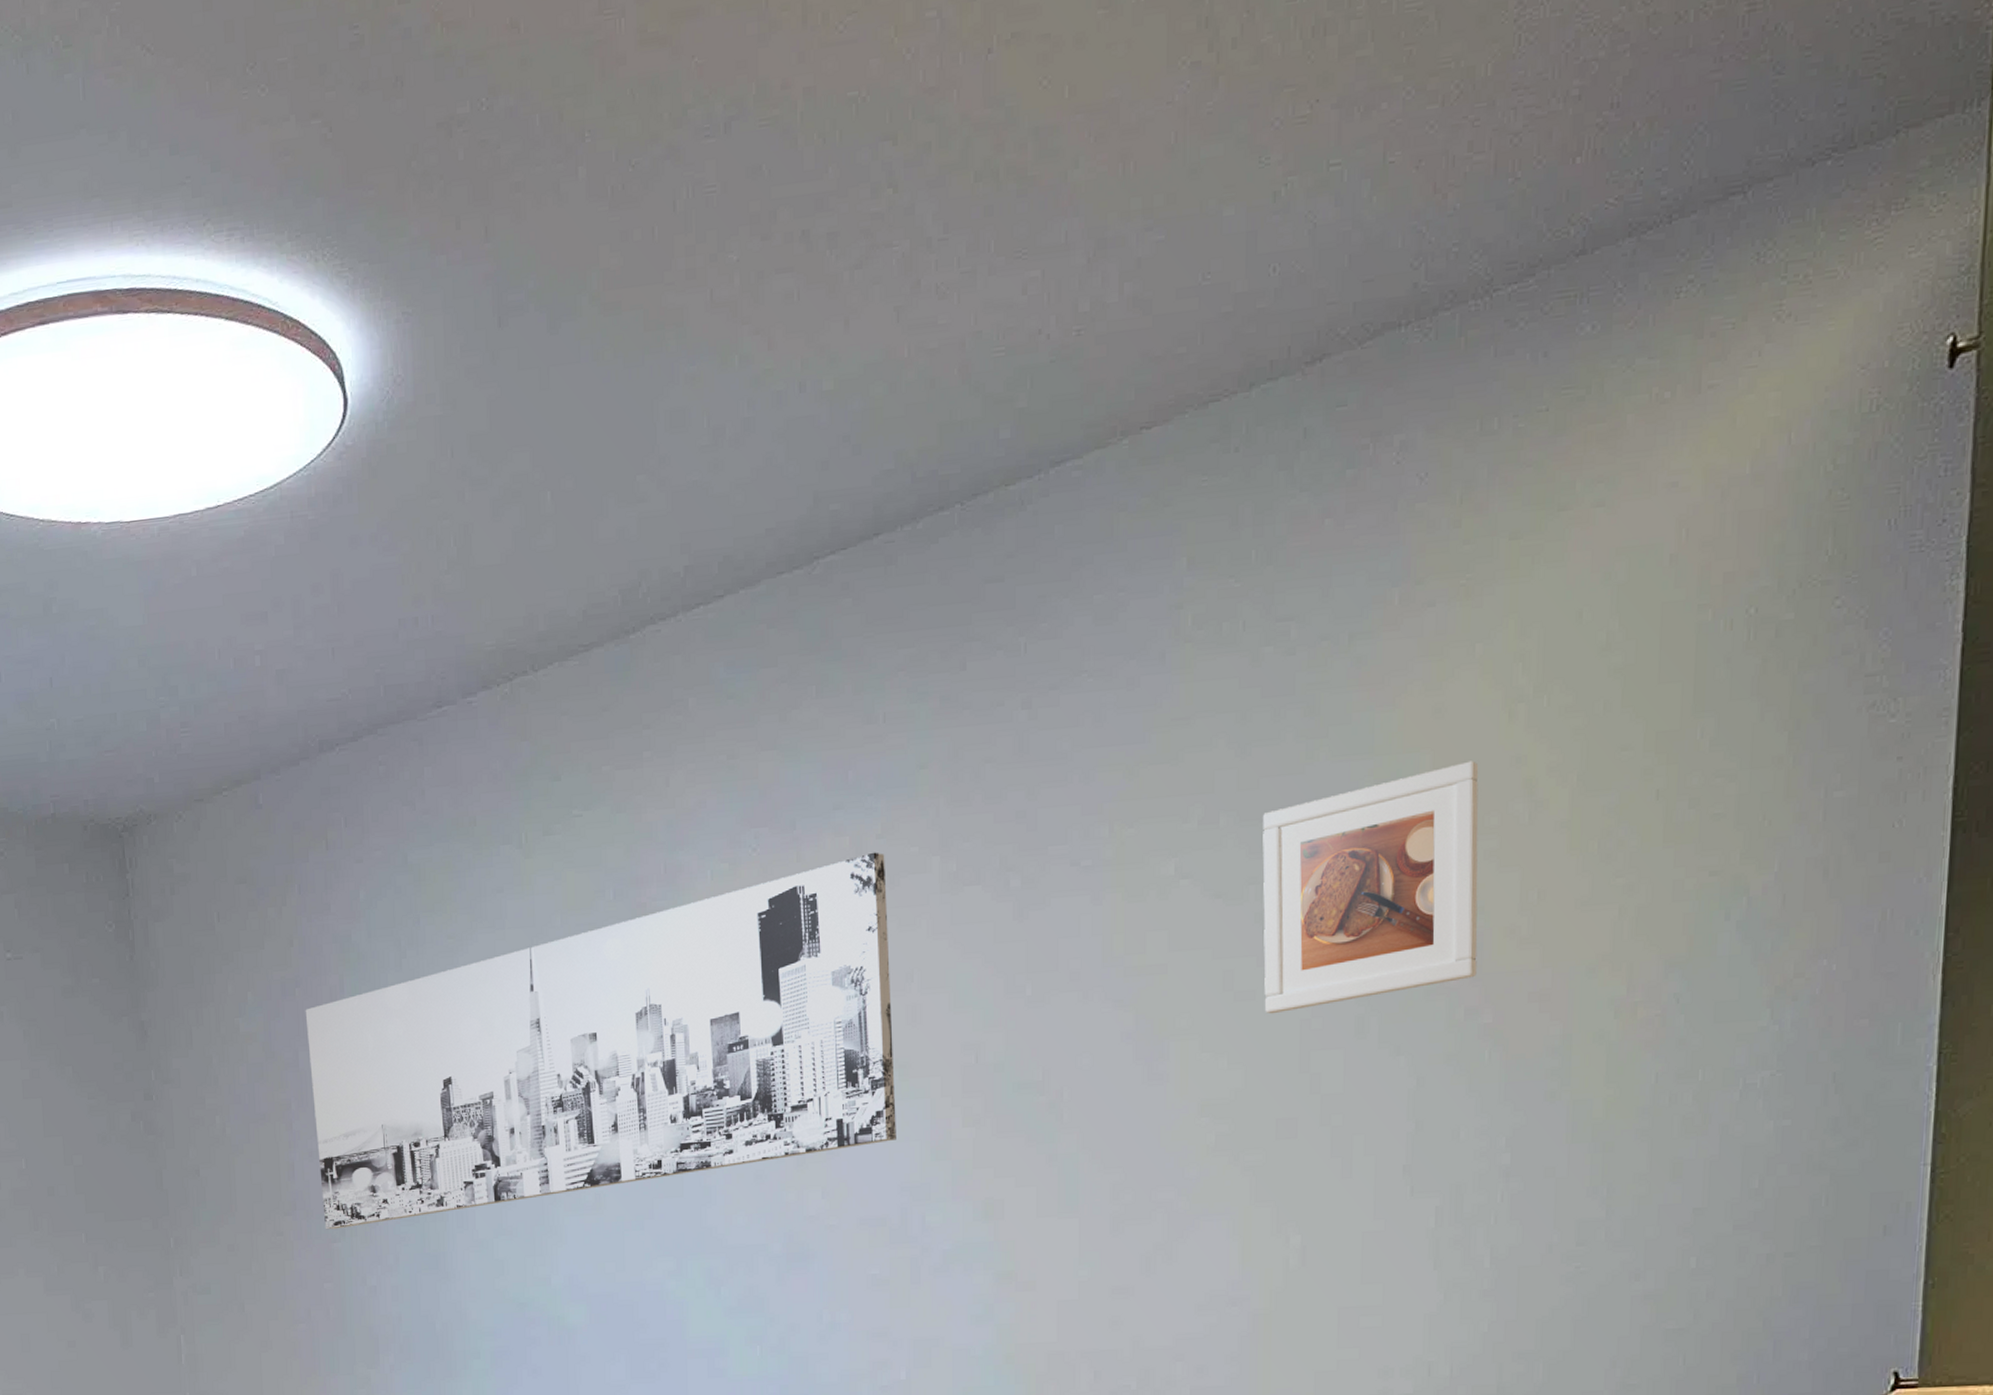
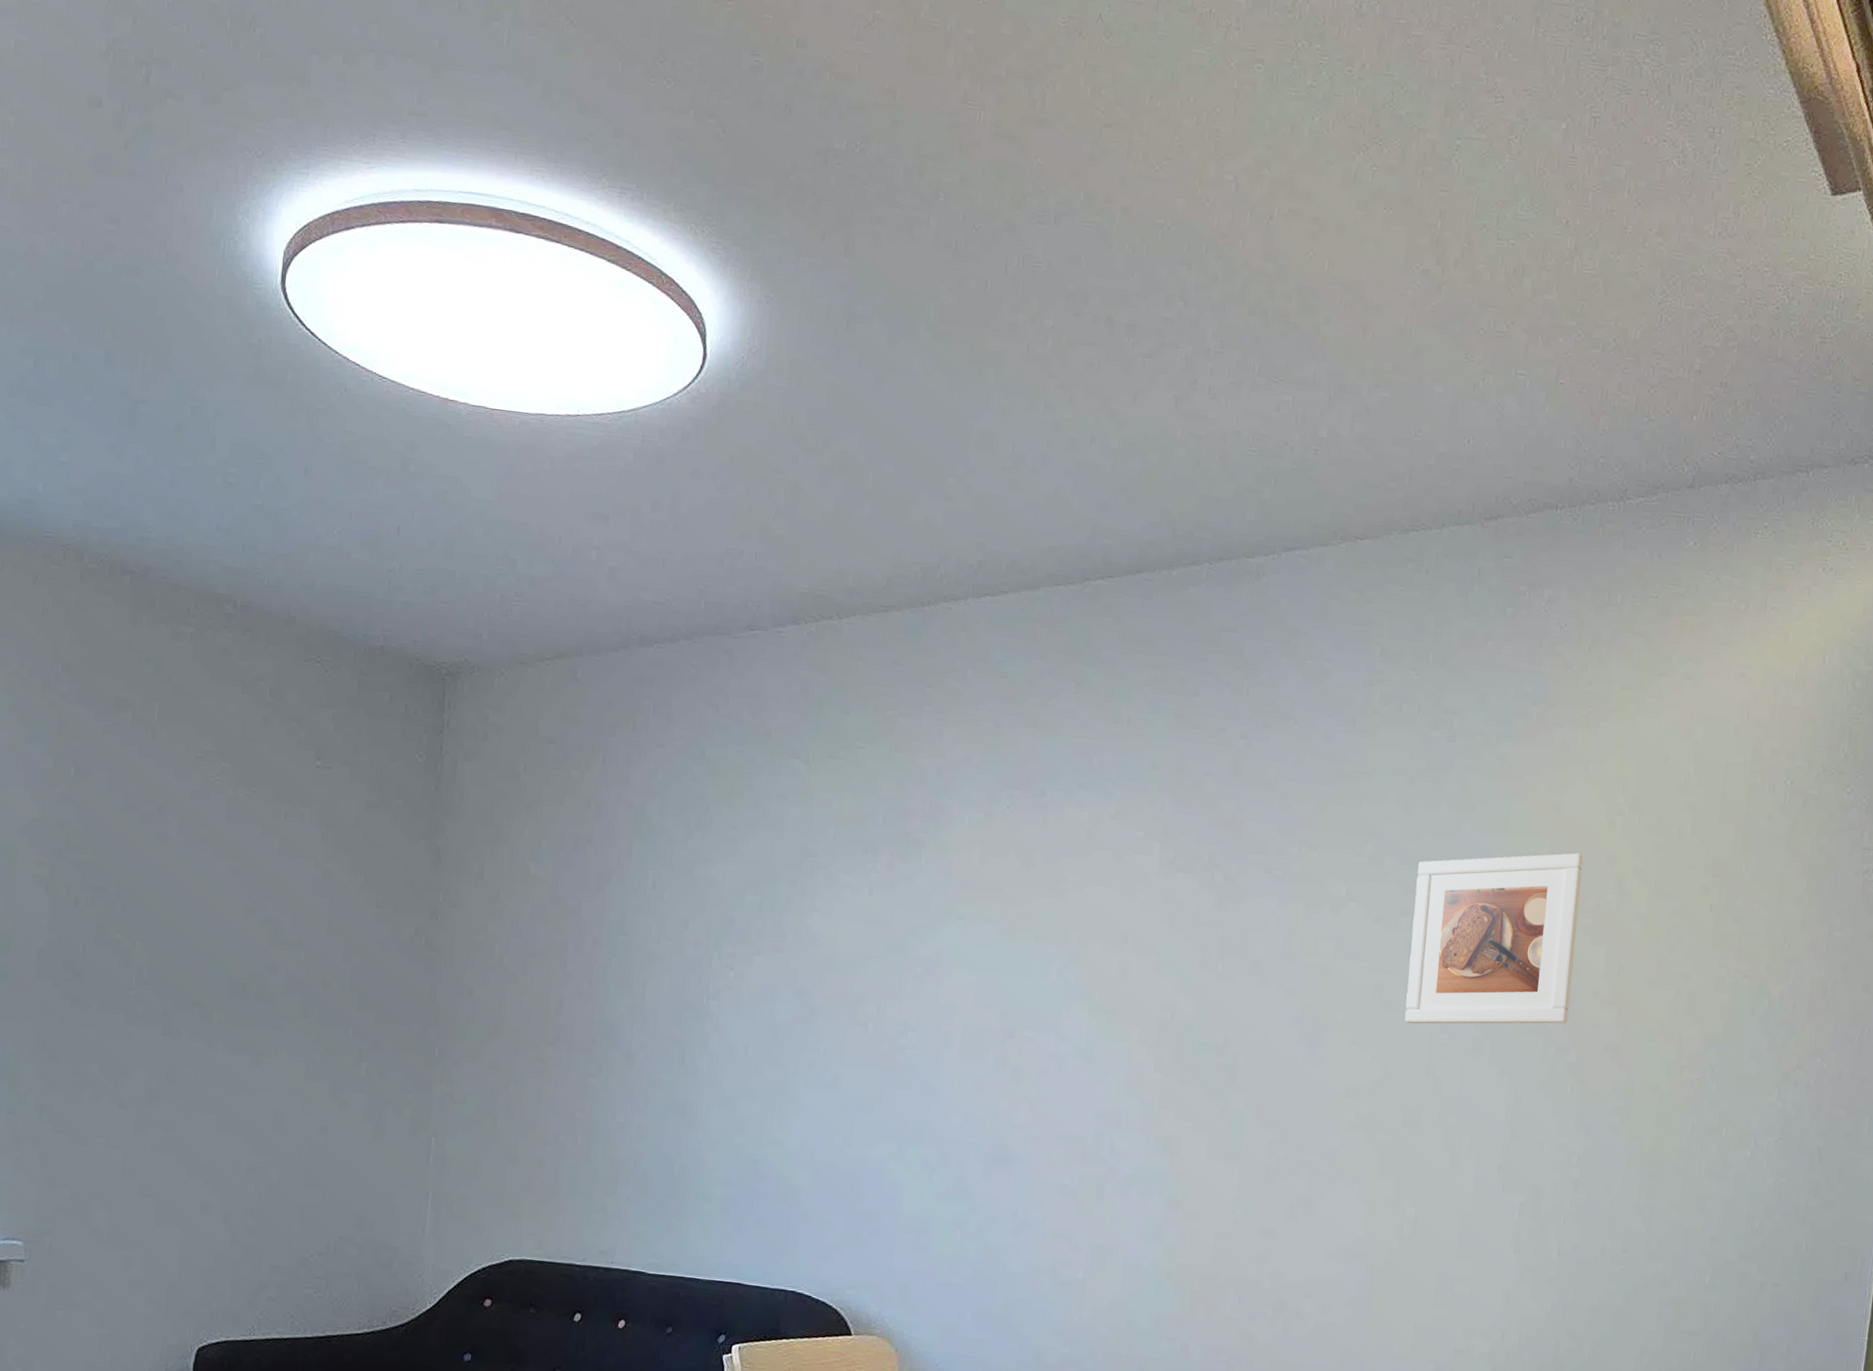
wall art: present [305,852,896,1230] -> none [584,829,1116,1074]

